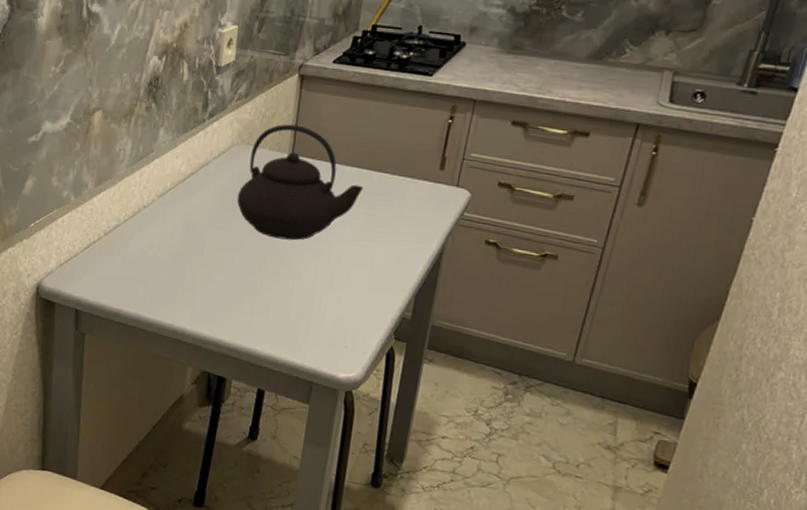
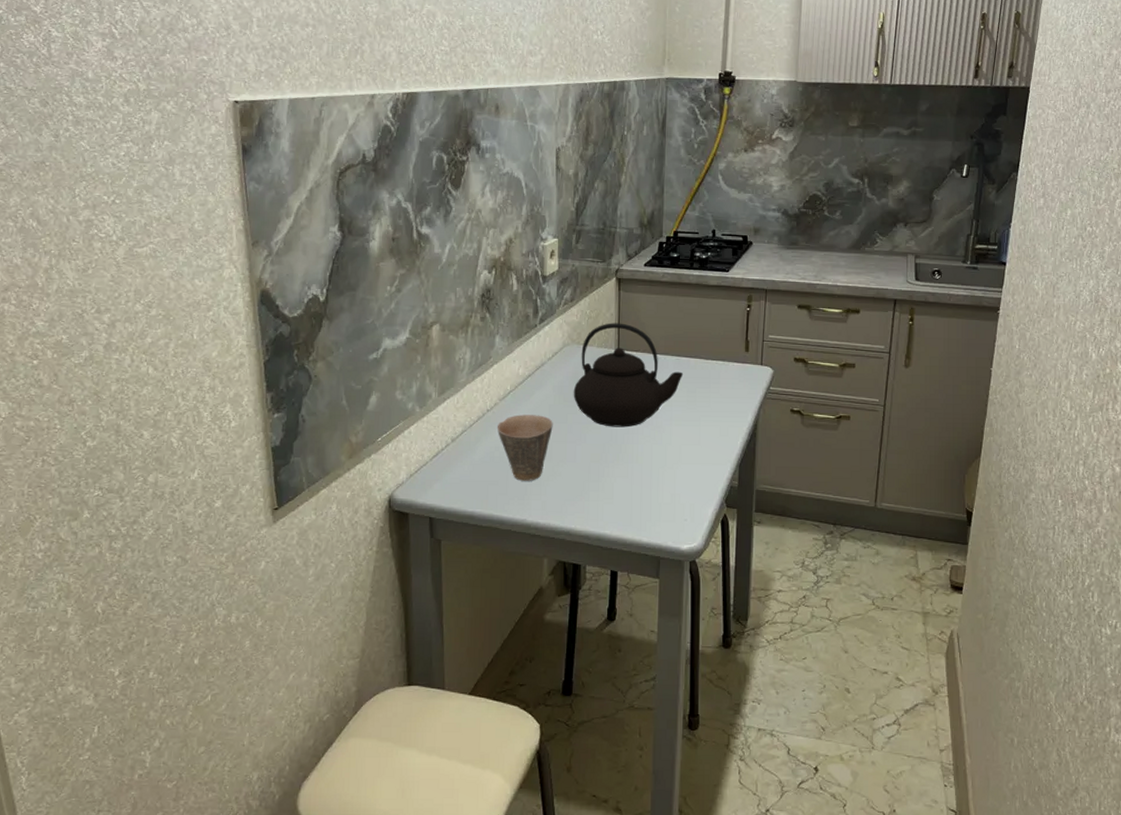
cup: none [152,214,212,286] -> present [496,414,553,481]

